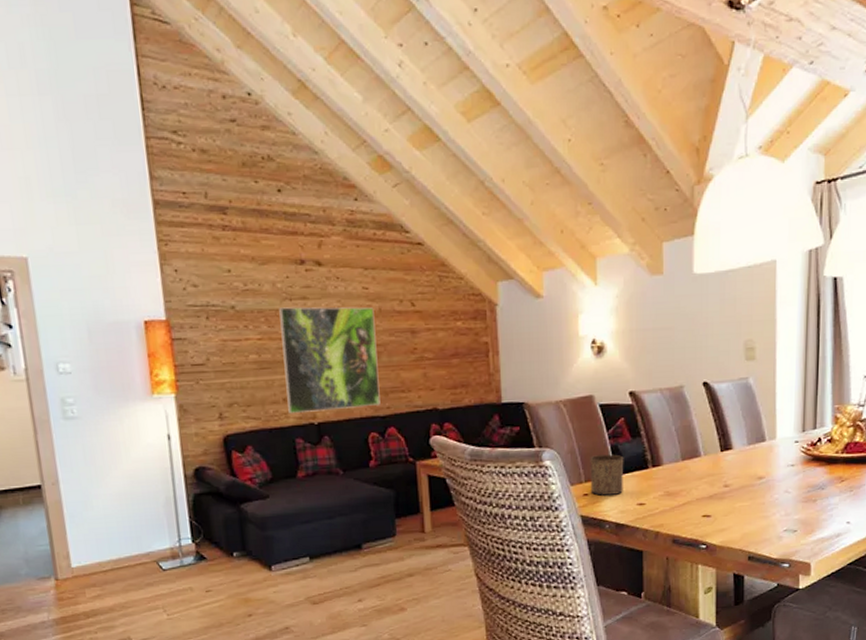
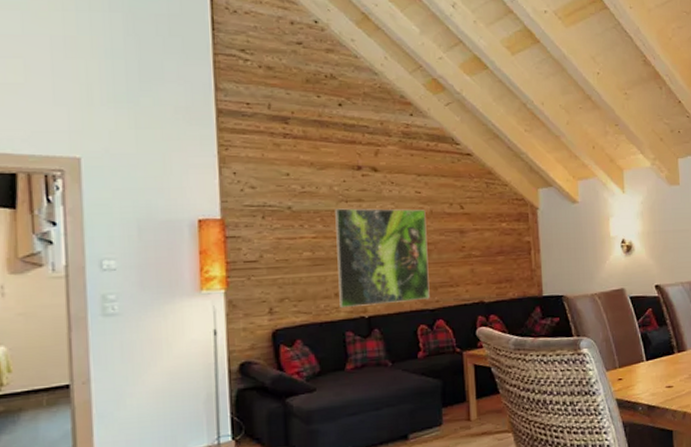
cup: present [590,454,624,496] -> none [623,341,653,380]

